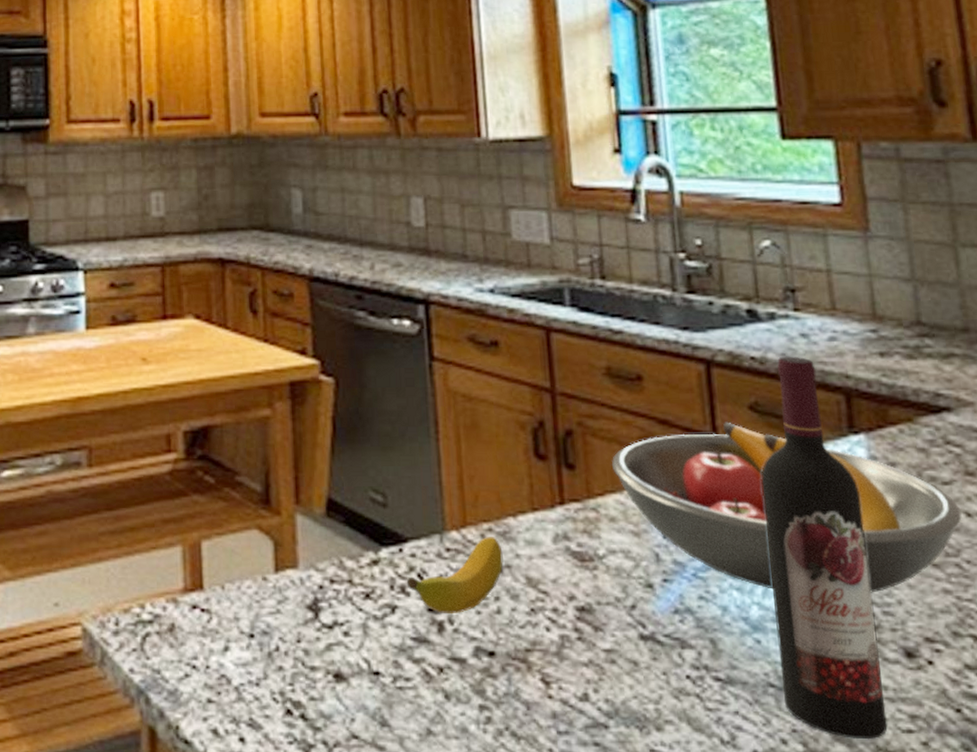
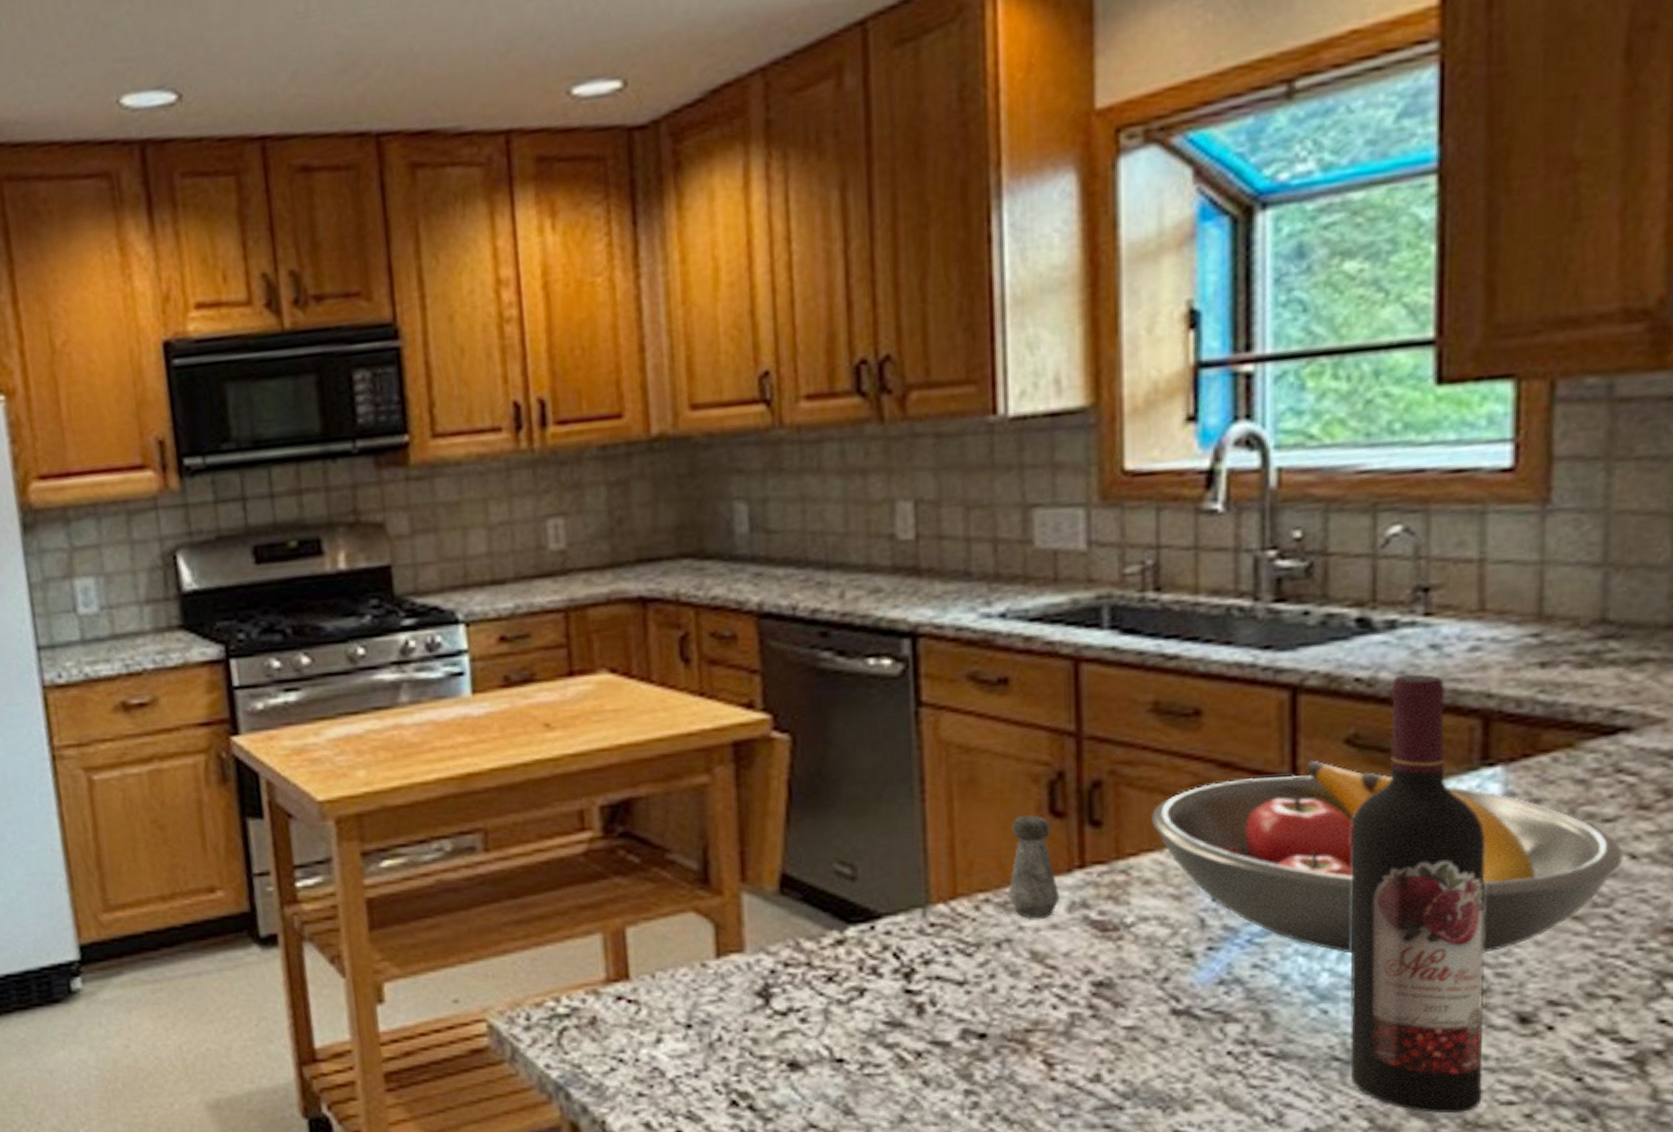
banana: present [406,537,503,615] -> none [879,908,1002,996]
salt shaker: none [506,456,547,548] -> present [1009,815,1060,919]

